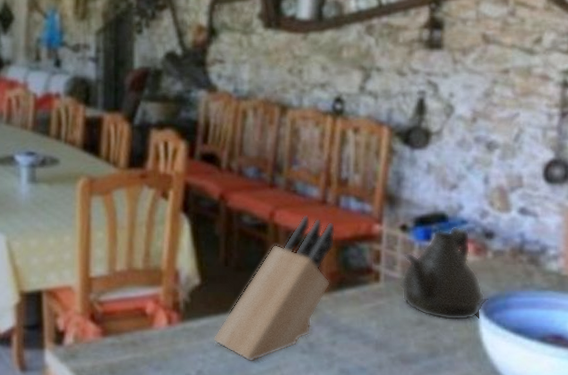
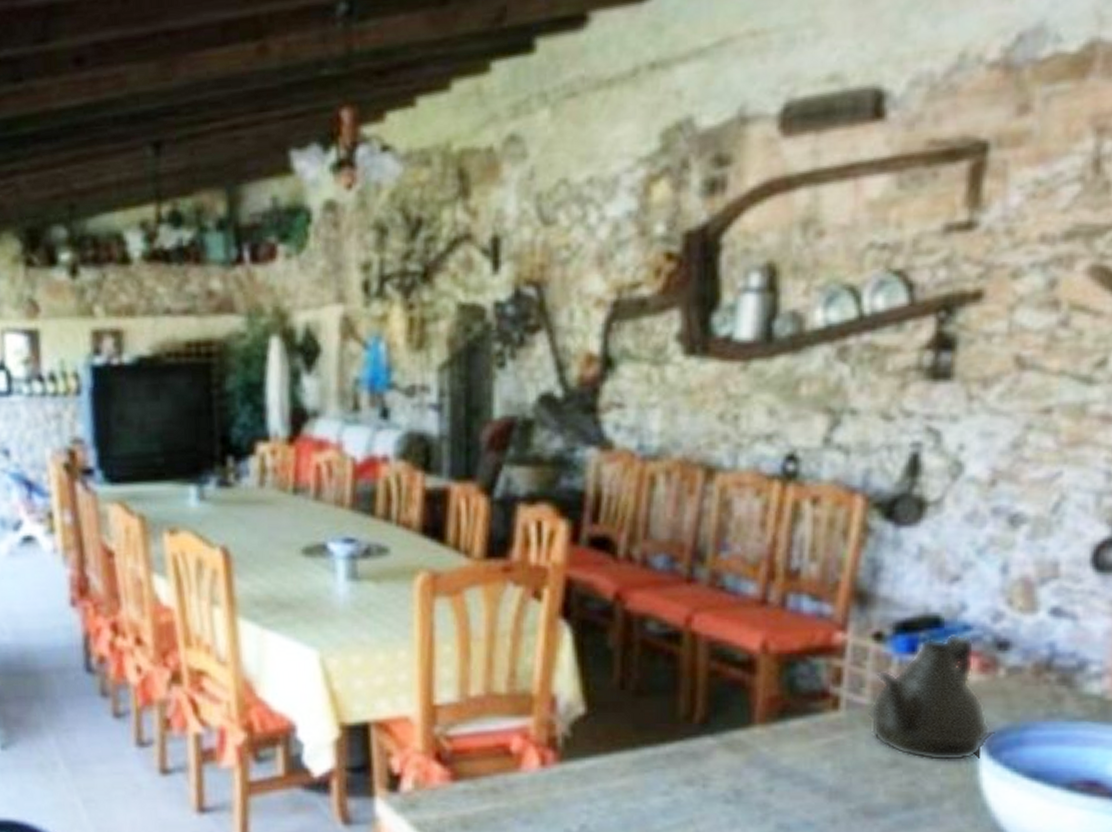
knife block: present [213,214,336,362] -> none [602,619,780,814]

